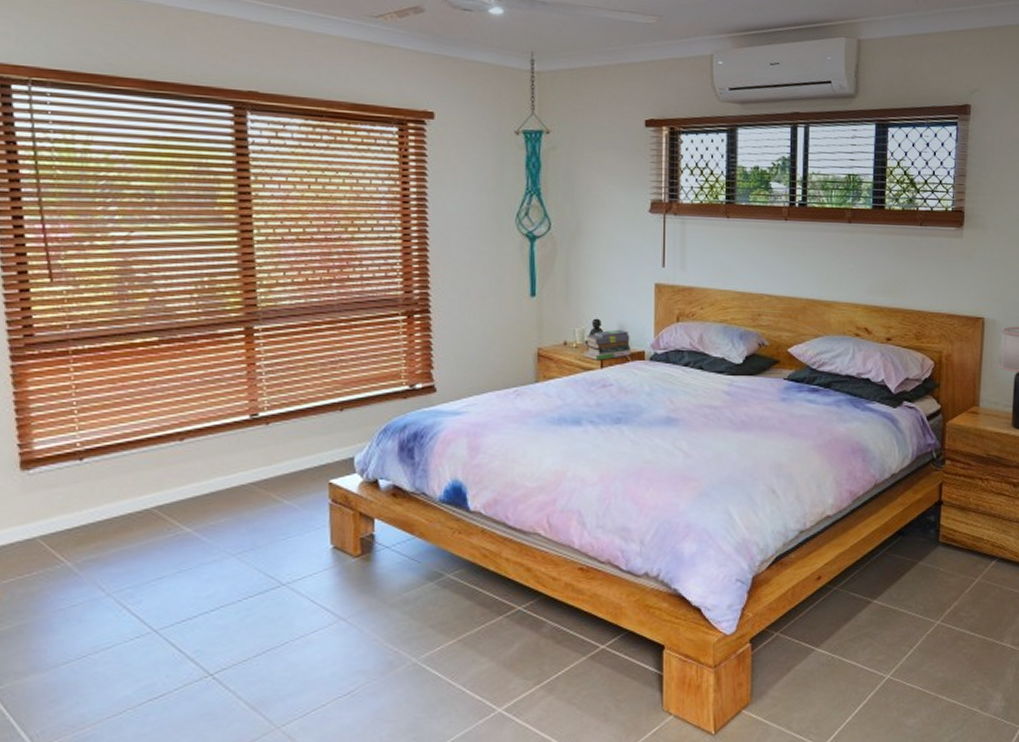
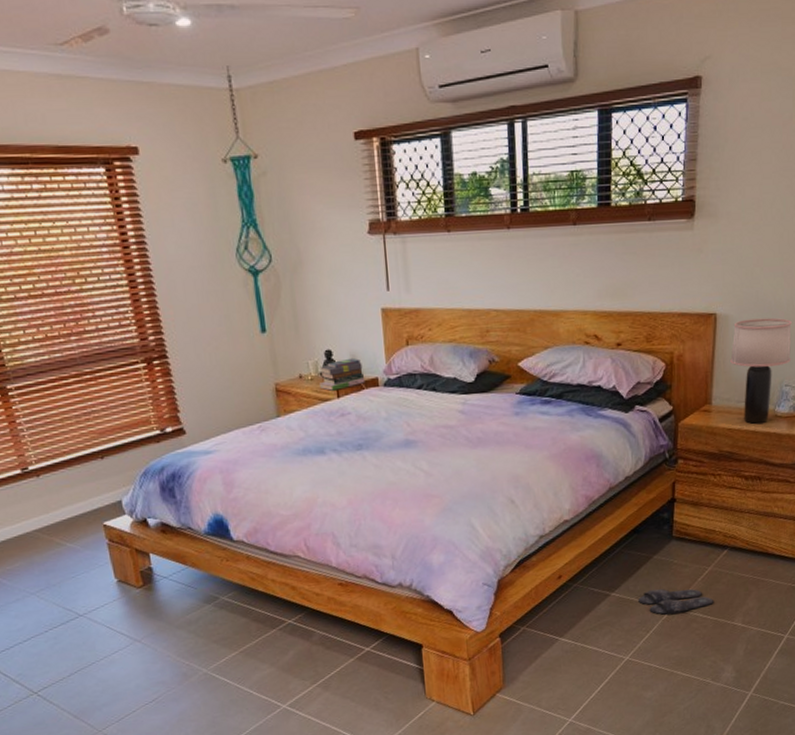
slippers: none [902,599,981,630] -> present [638,589,713,615]

